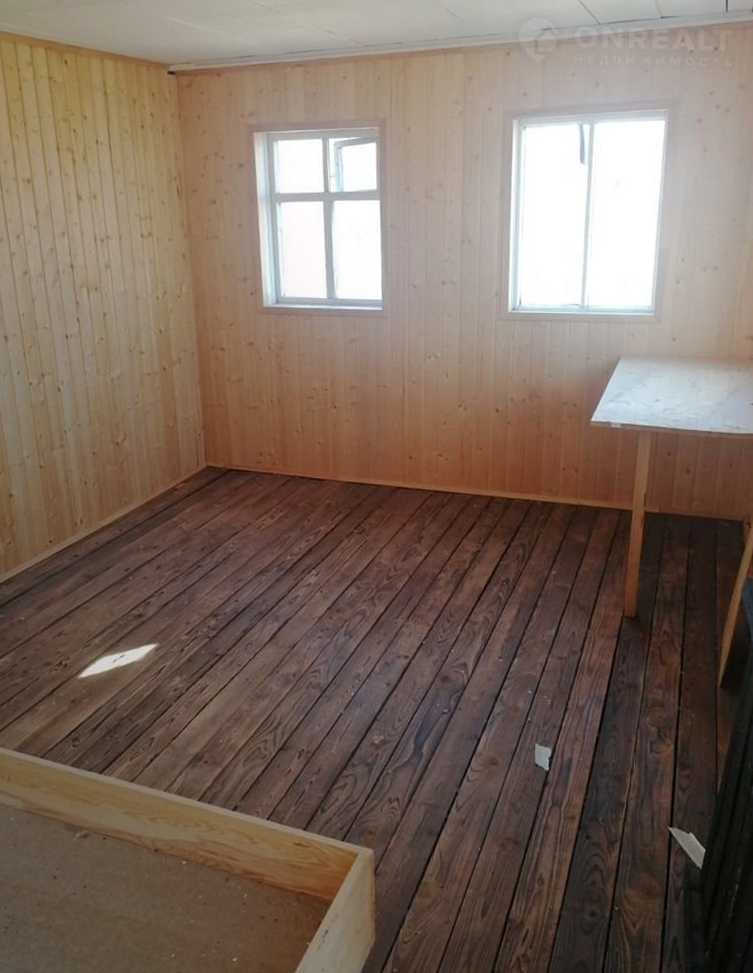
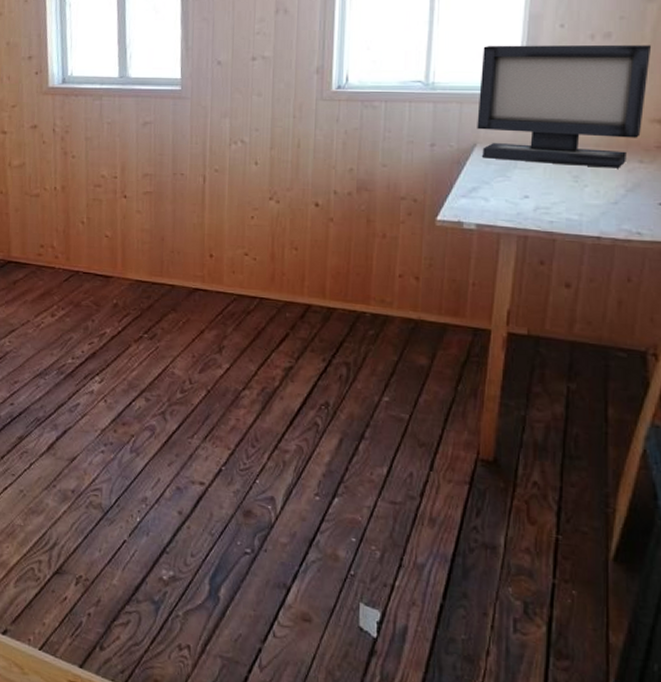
monitor: none [621,274,746,376] -> present [477,44,652,169]

